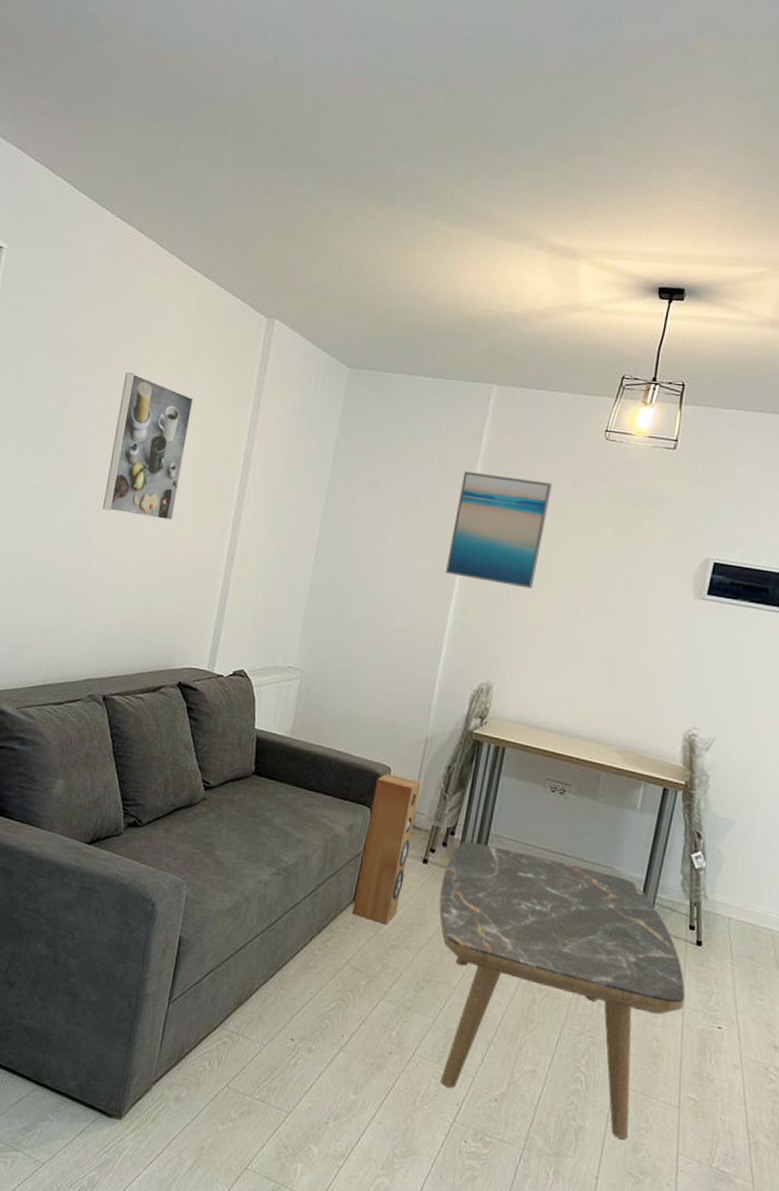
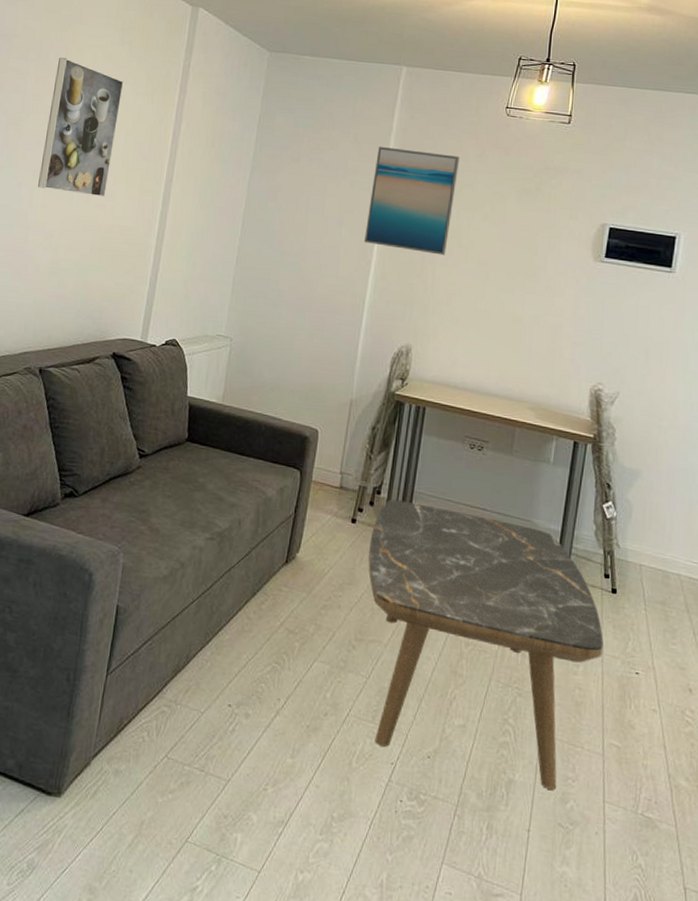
speaker: present [352,773,422,925] -> none [285,436,348,586]

